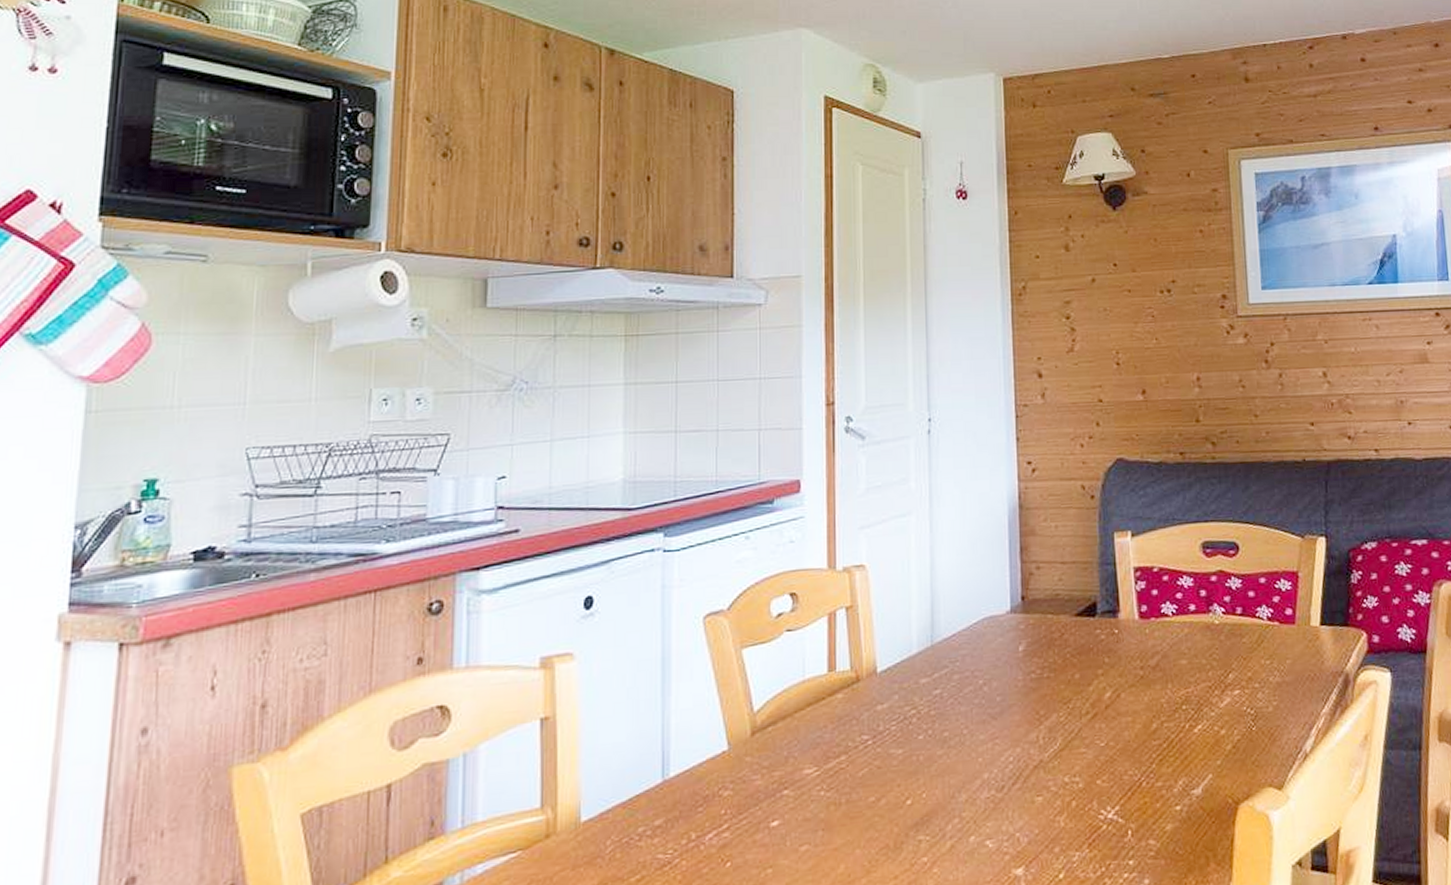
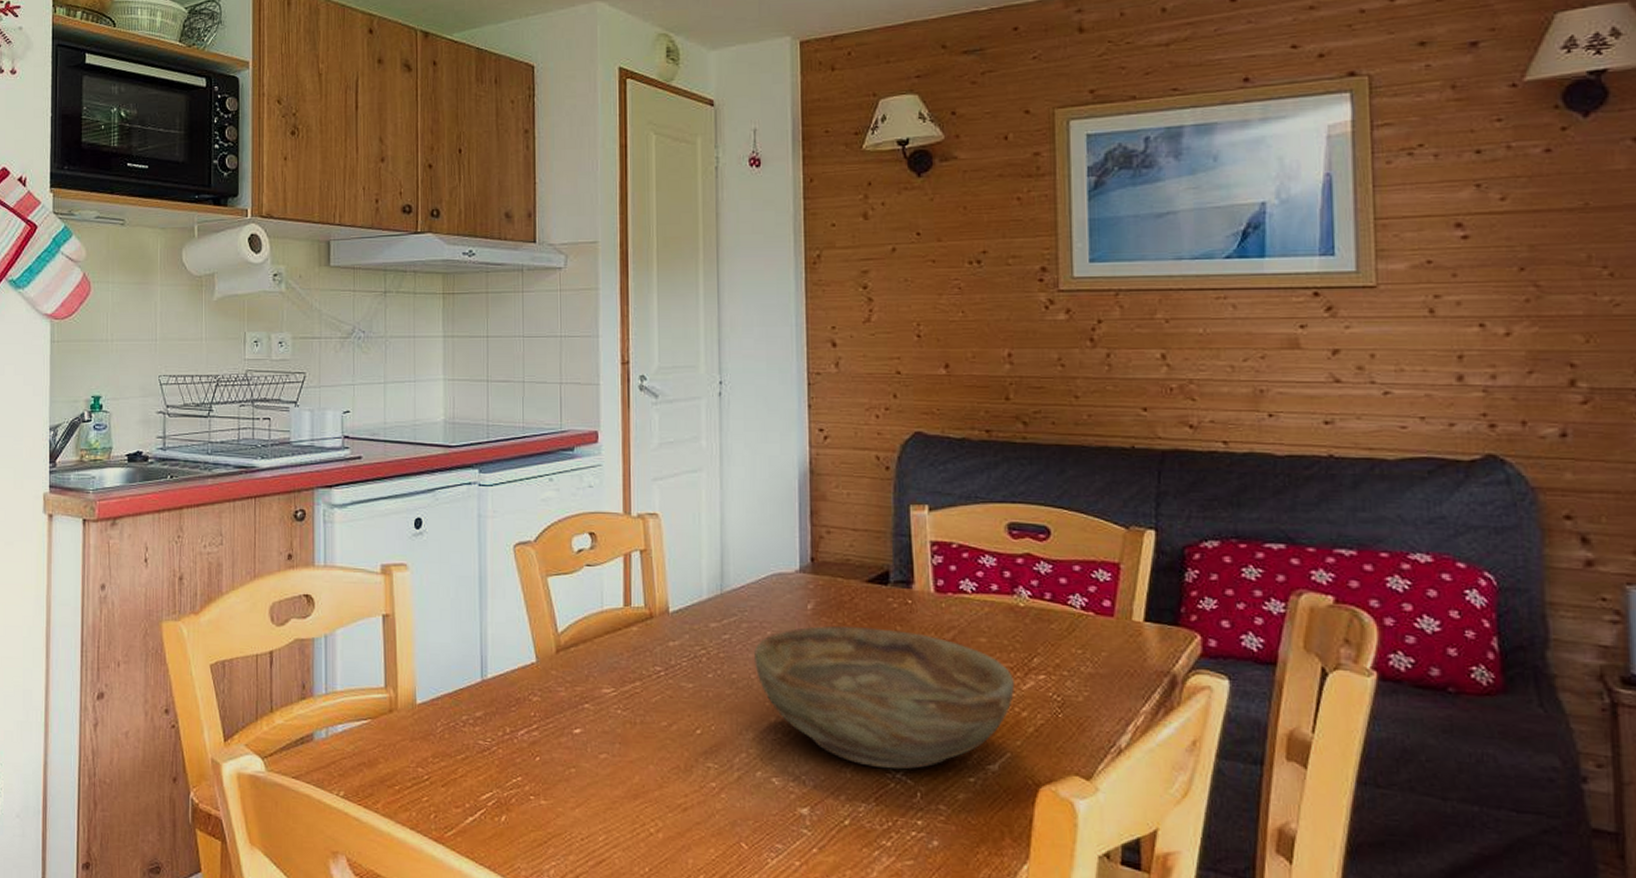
bowl: none [966,662,1213,811] -> present [754,625,1014,770]

